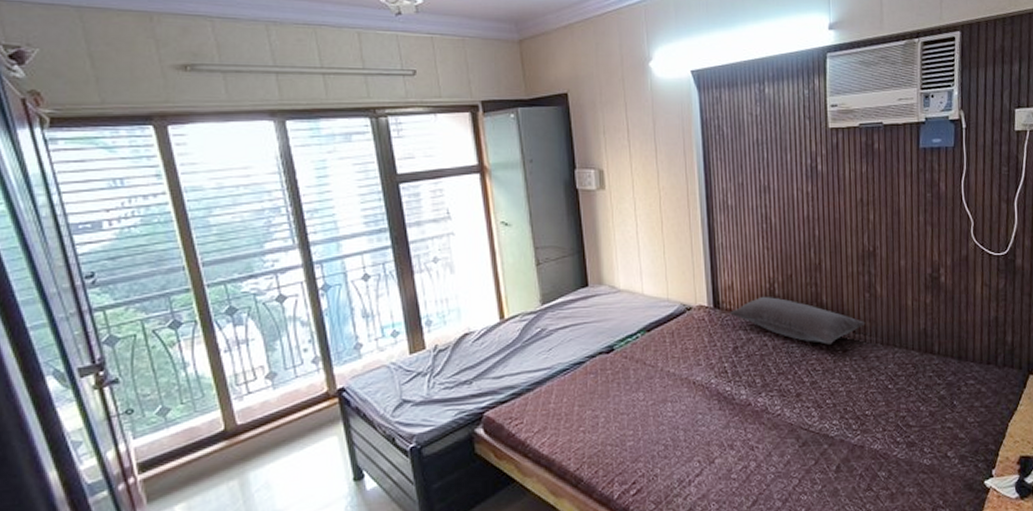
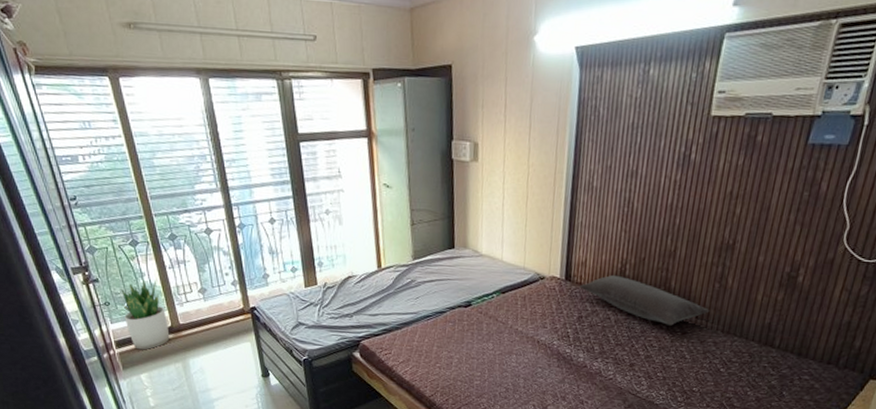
planter: none [149,368,222,470] -> present [120,279,170,350]

